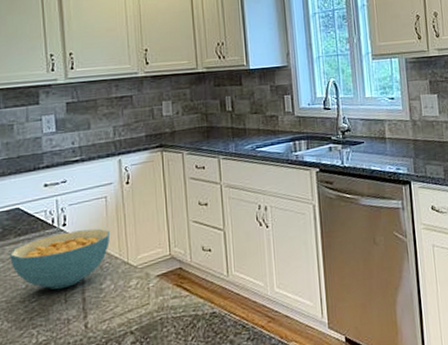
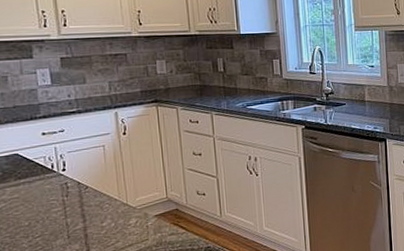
cereal bowl: present [10,228,111,290] -> none [11,173,110,227]

